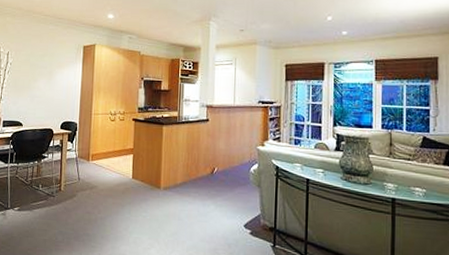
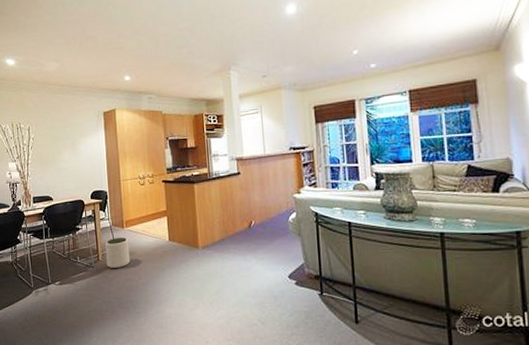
plant pot: none [68,169,93,200] -> present [105,237,130,268]

